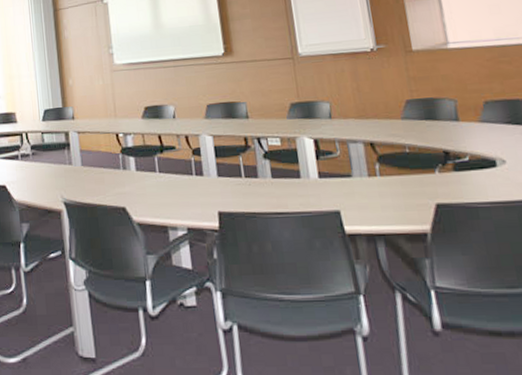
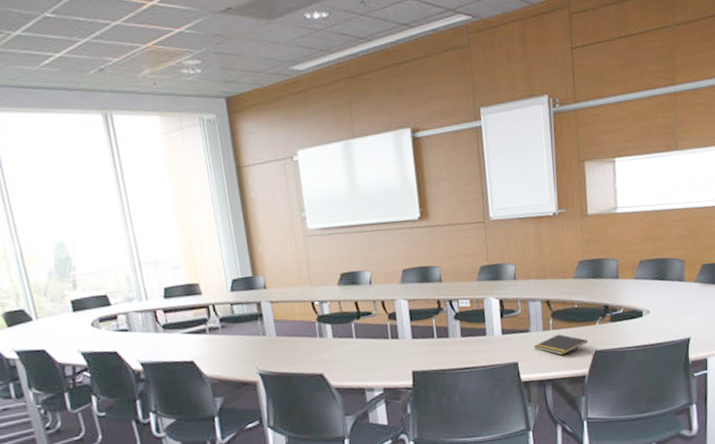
notepad: none [358,181,426,207] -> present [533,334,588,355]

